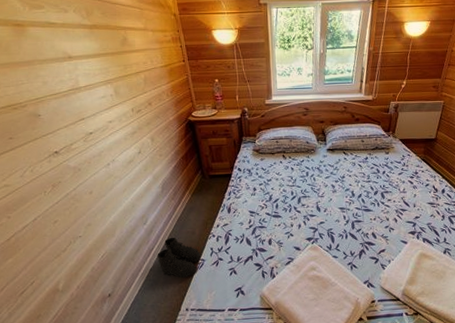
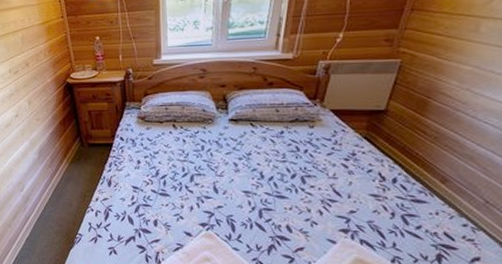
boots: present [157,237,201,278] -> none [33,207,78,251]

